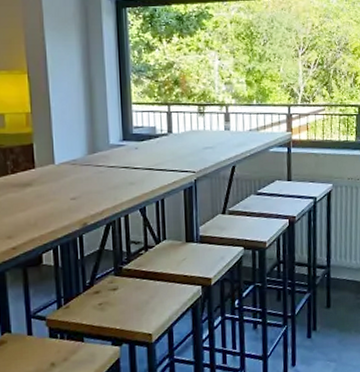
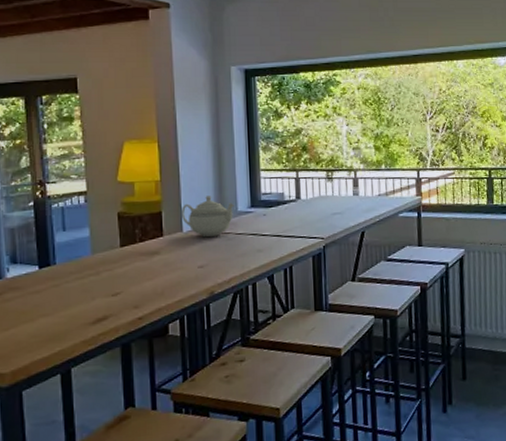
teapot: none [53,128,106,170] -> present [182,196,234,238]

